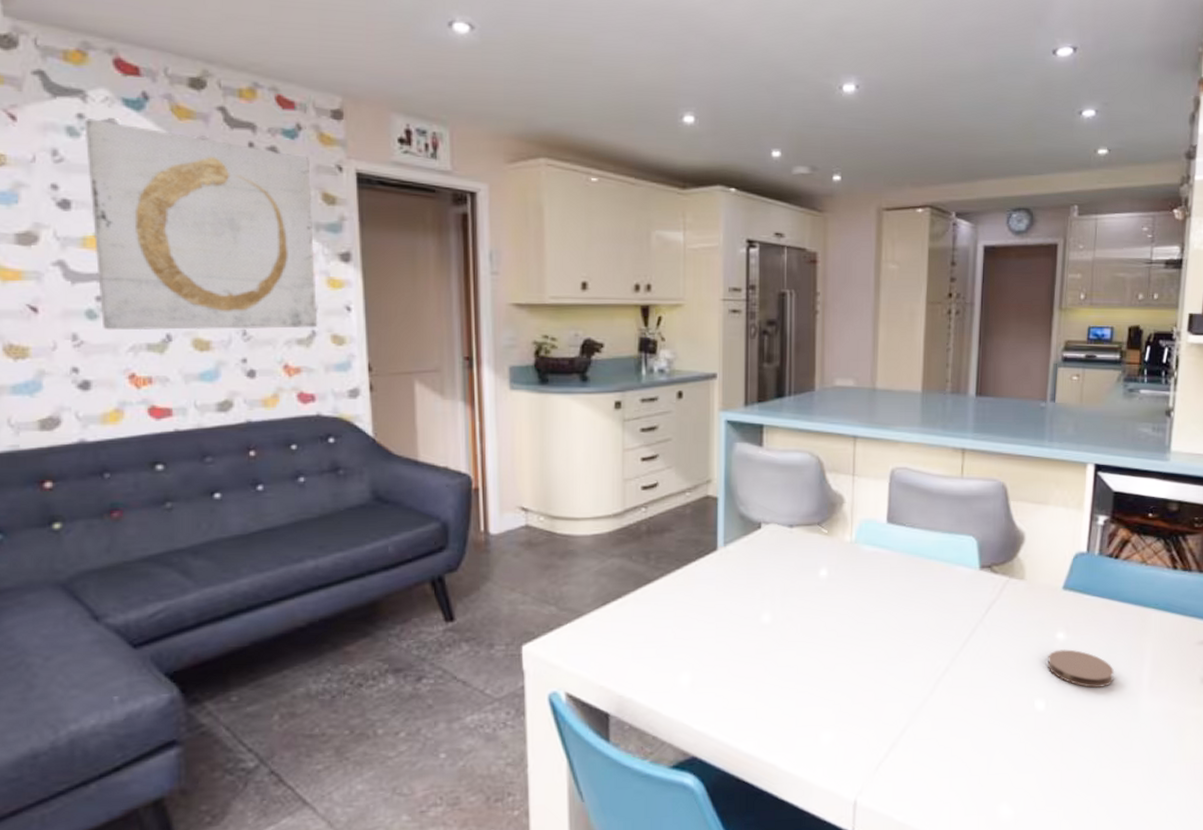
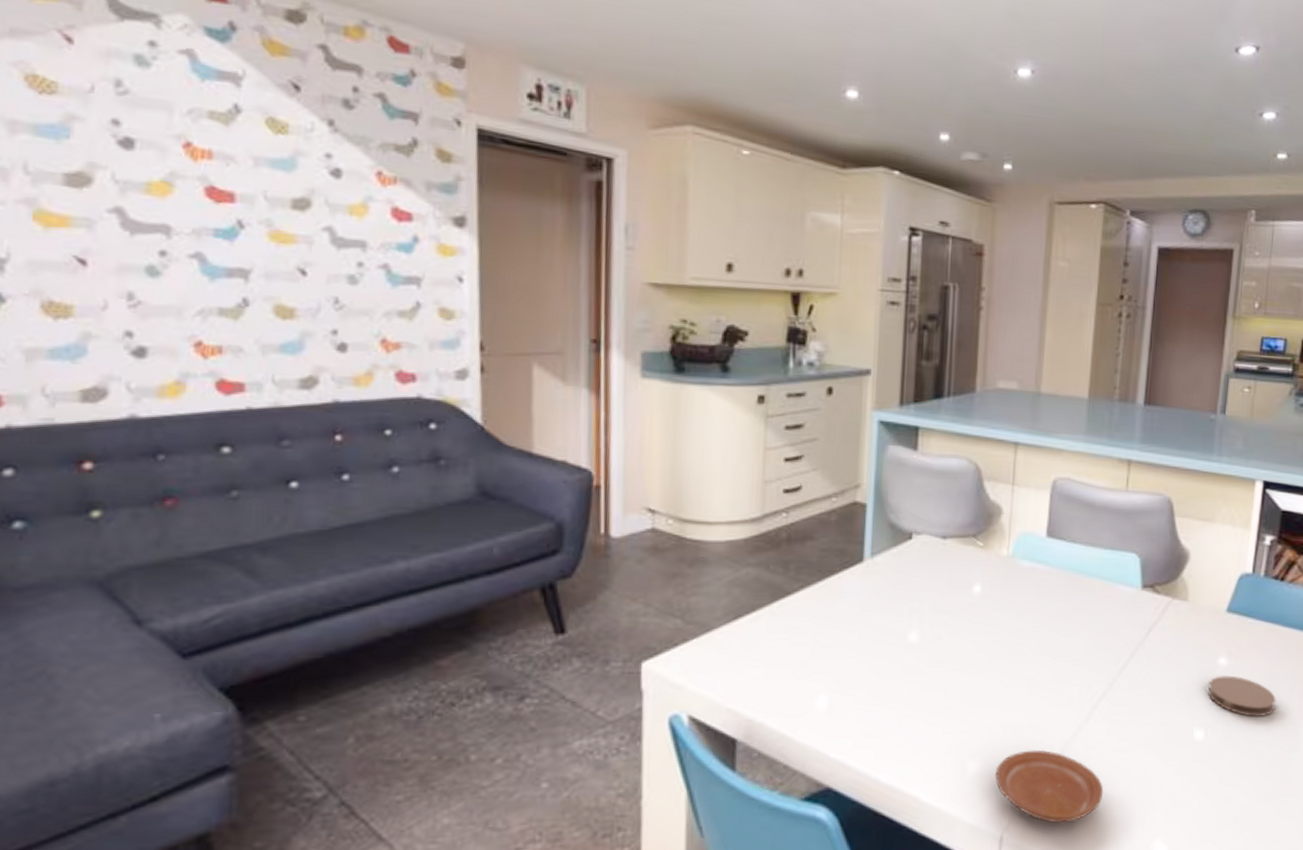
wall art: present [84,118,317,331] -> none [156,47,425,299]
plate: none [847,720,950,789] -> present [995,749,1104,823]

